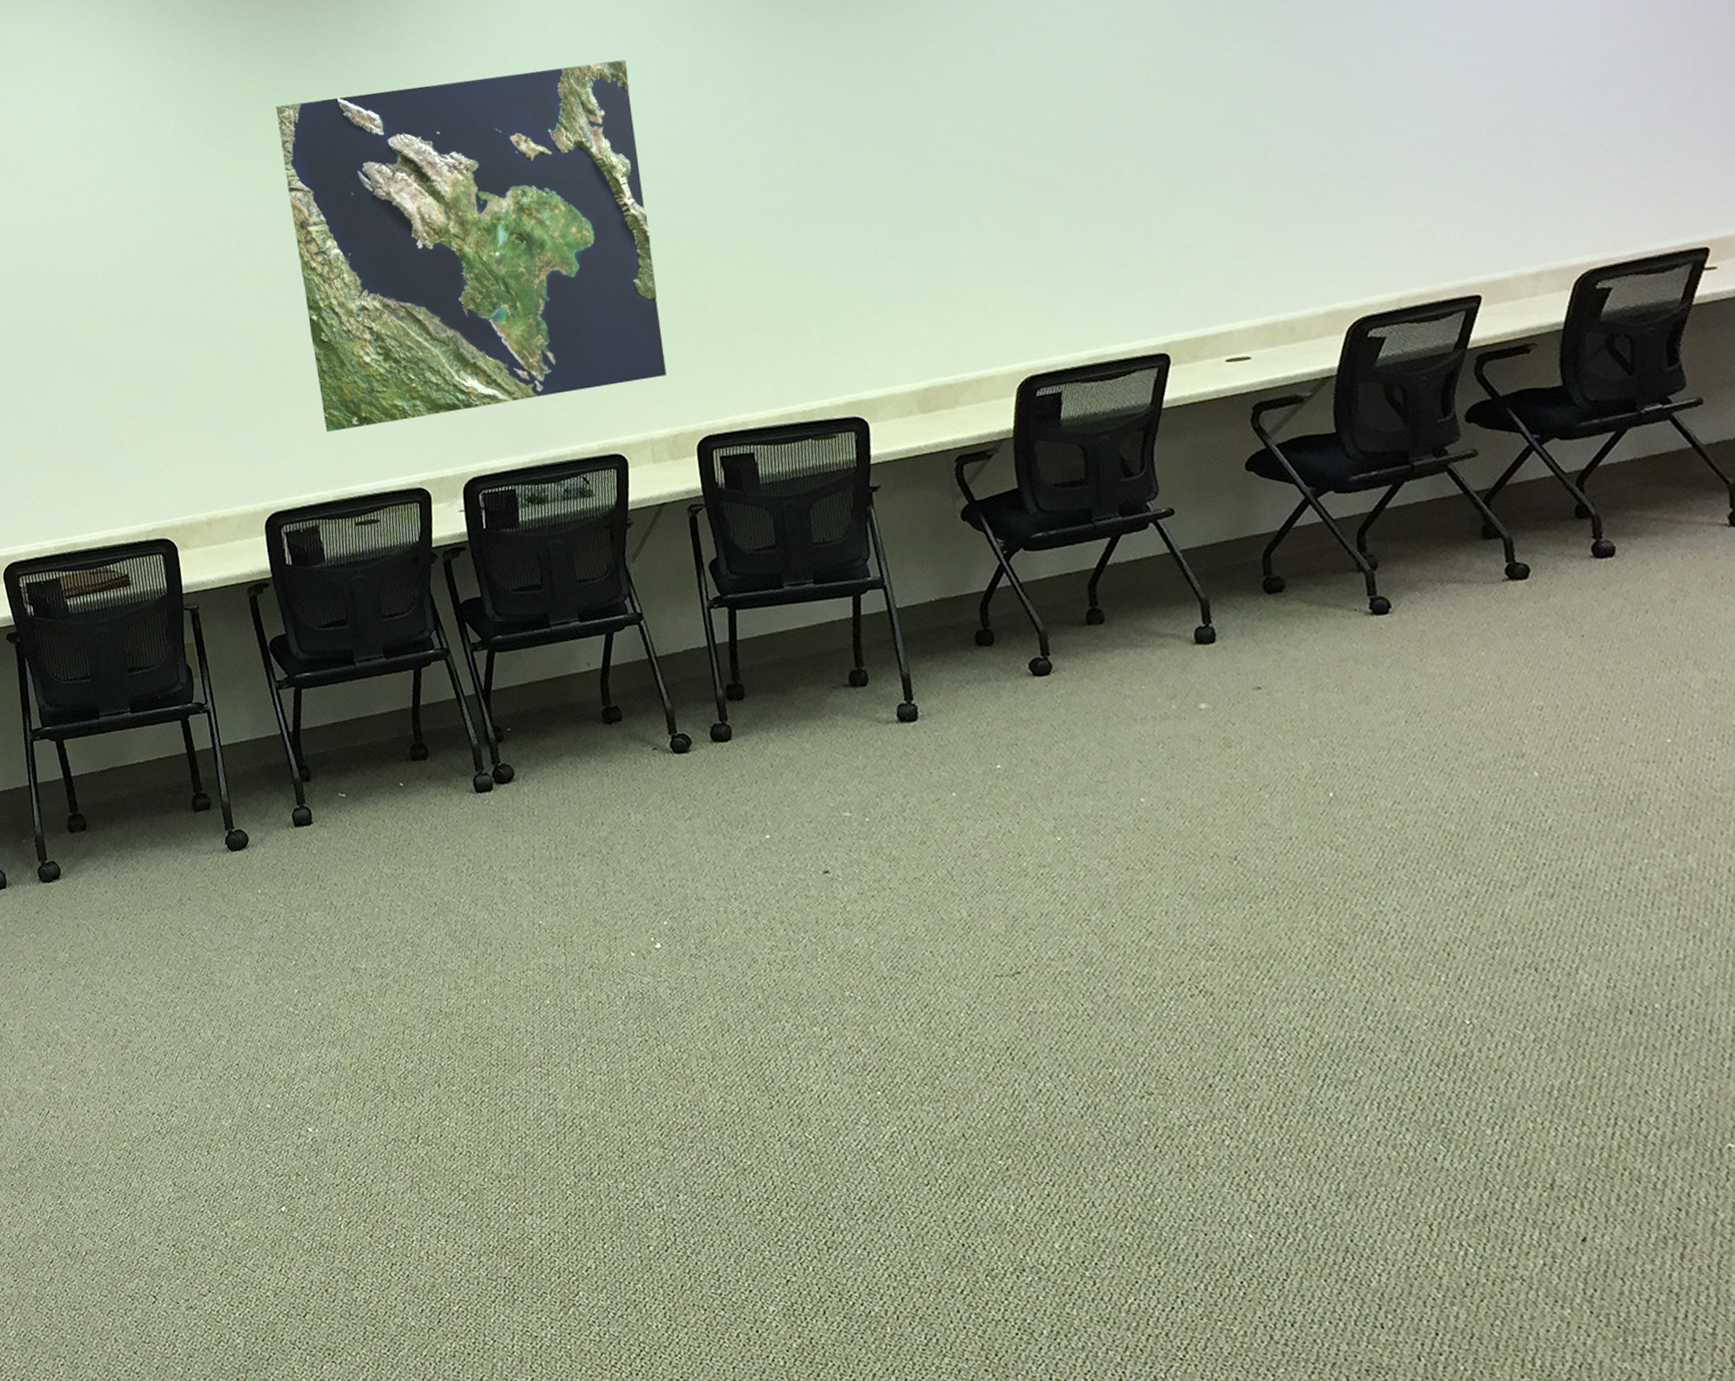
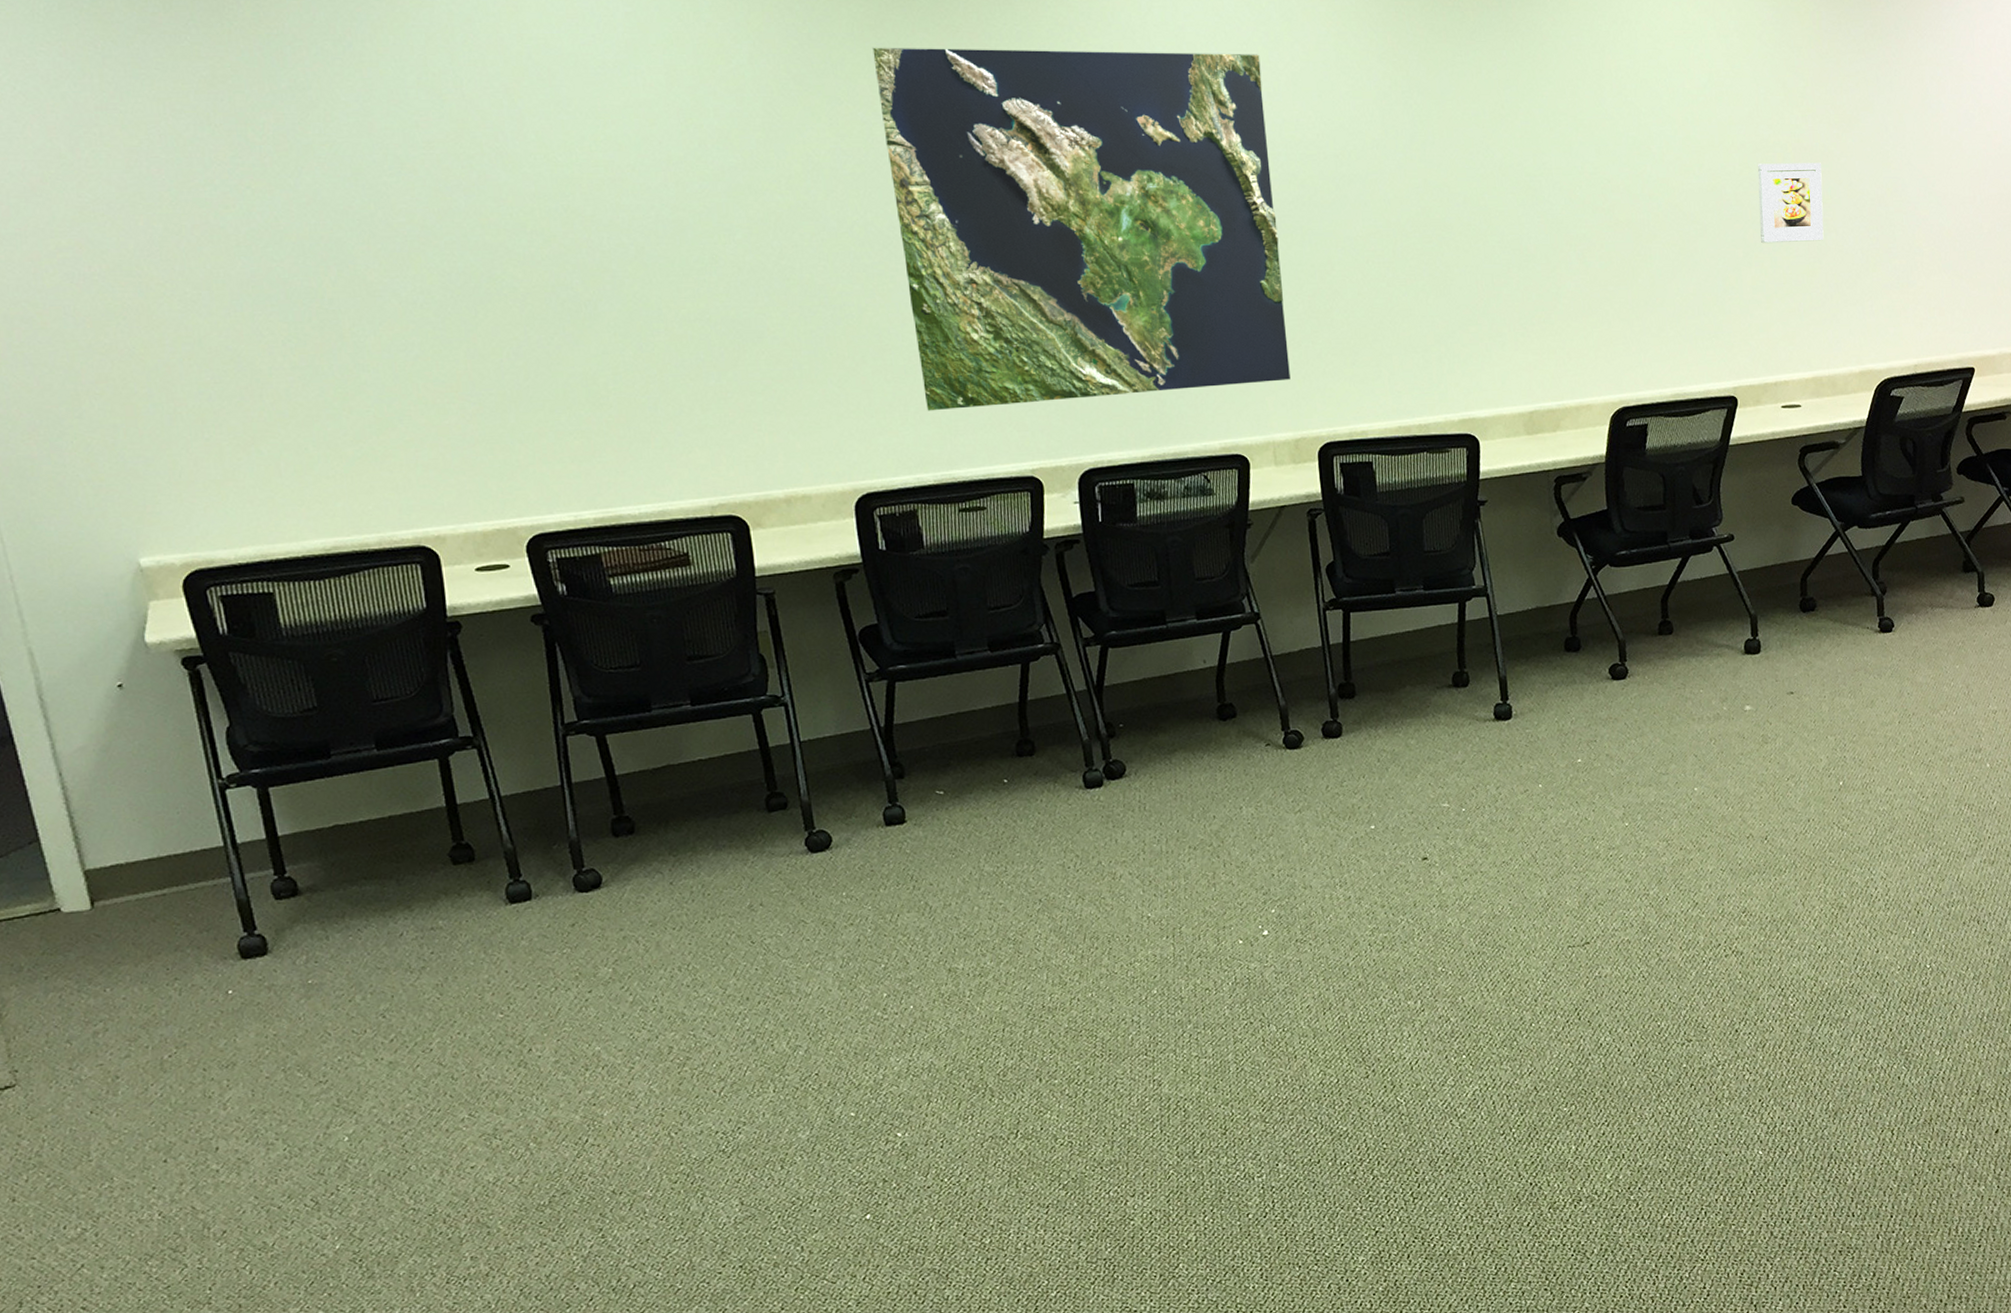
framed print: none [1180,83,1269,182] -> present [1757,163,1824,244]

